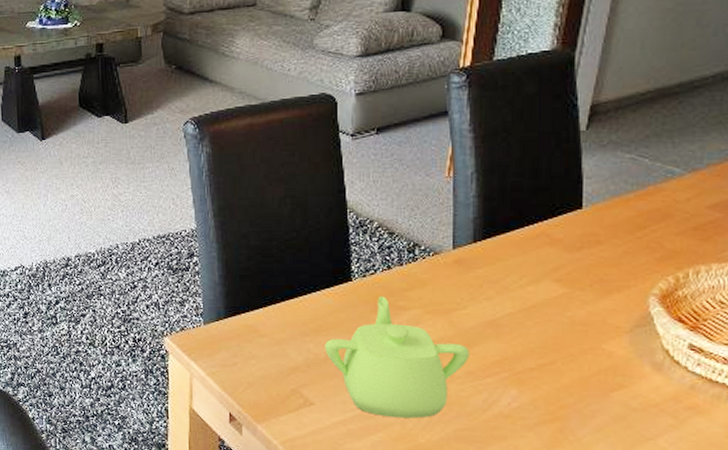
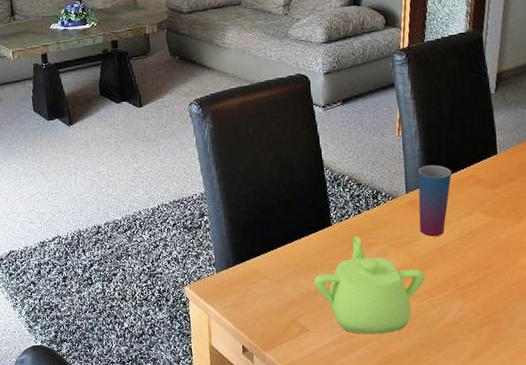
cup: none [467,217,516,305] -> present [418,165,452,236]

